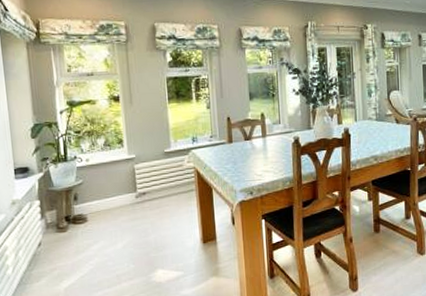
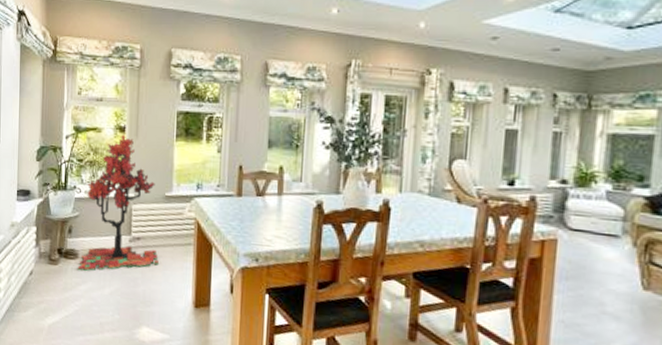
tree: none [87,103,166,233] -> present [77,134,159,271]

